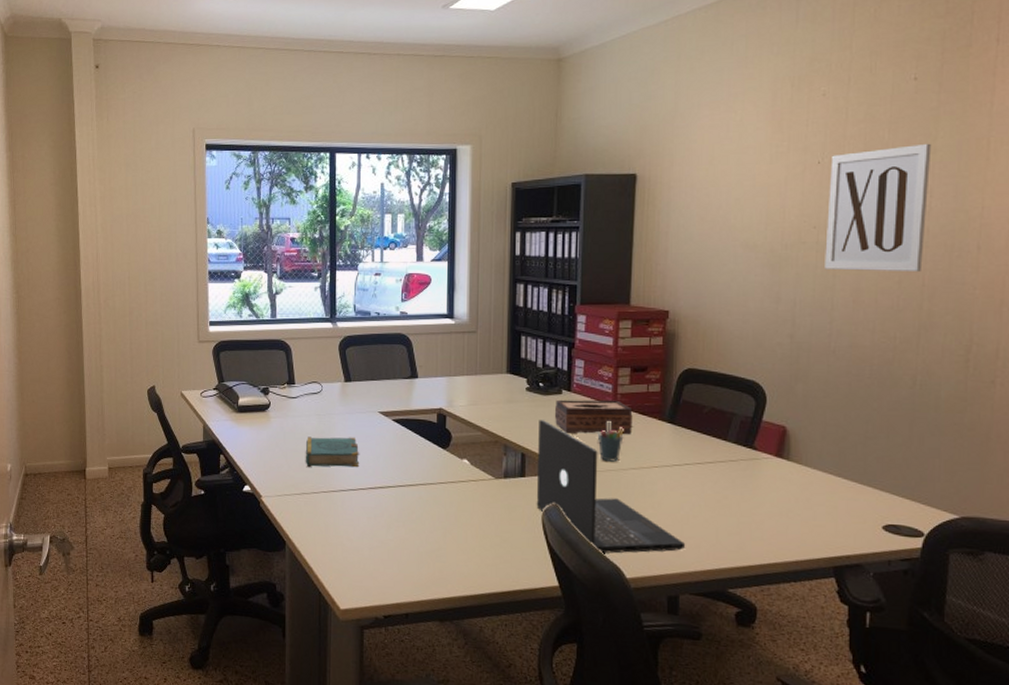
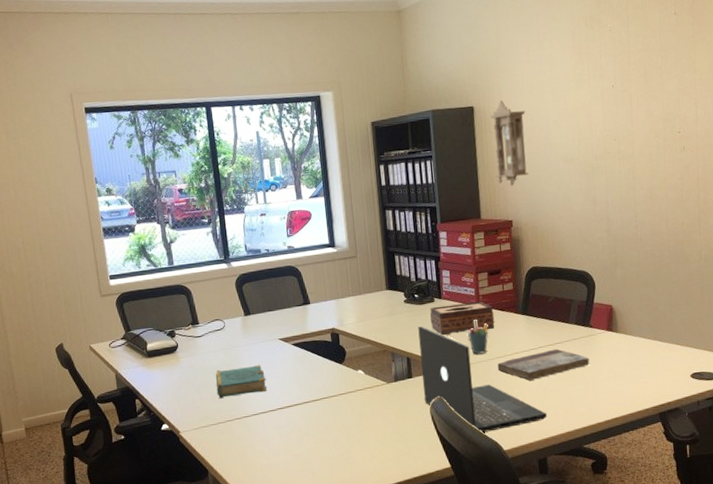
book: none [630,468,748,502] -> present [497,348,590,380]
pendulum clock: none [653,169,701,272] -> present [490,100,529,187]
wall art: present [825,143,932,273] -> none [621,65,696,173]

